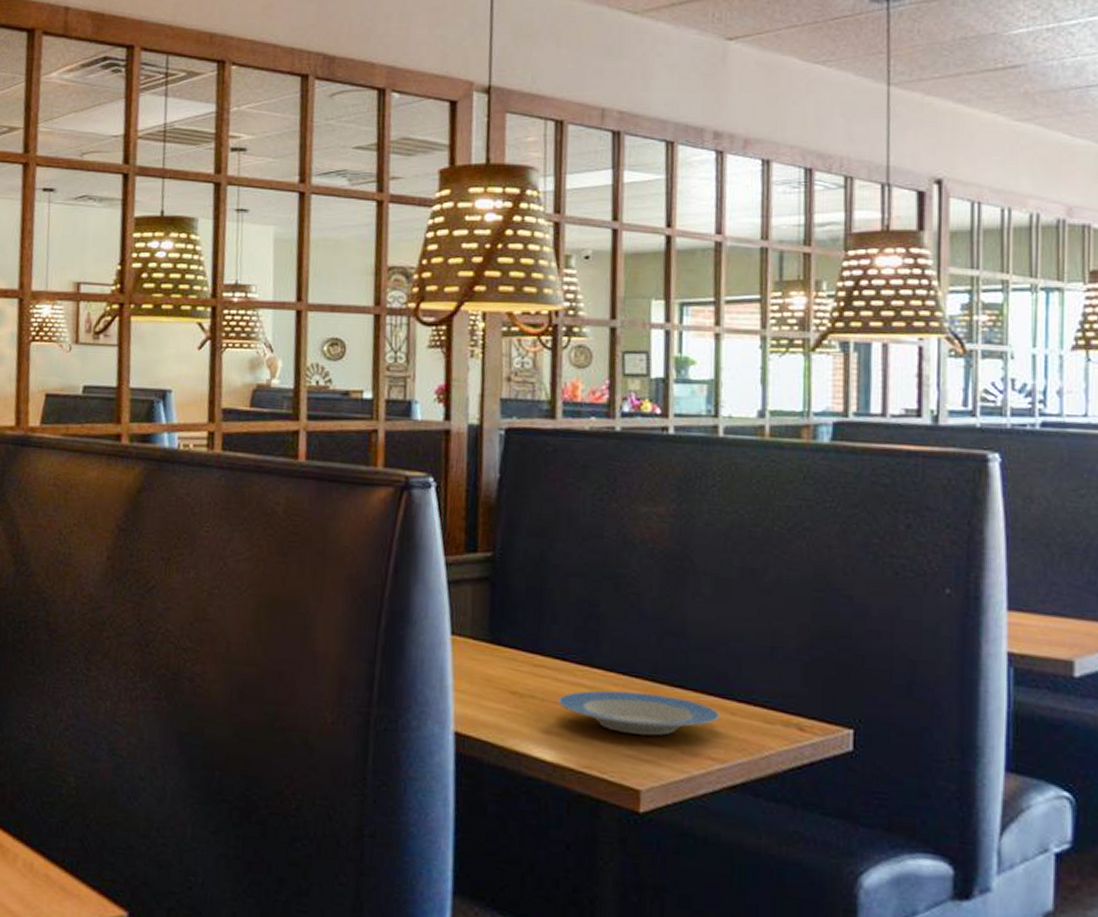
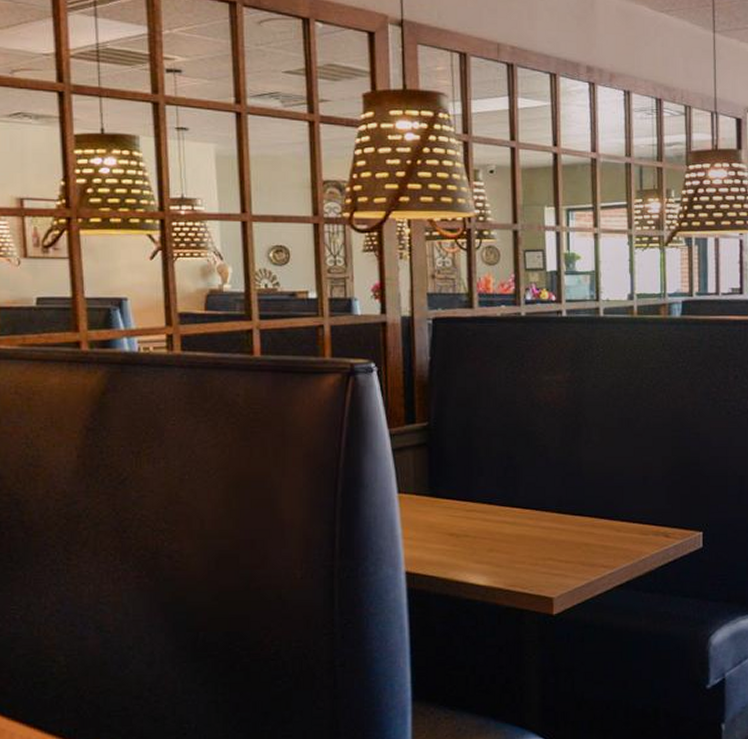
plate: present [558,690,720,736] -> none [487,523,609,555]

